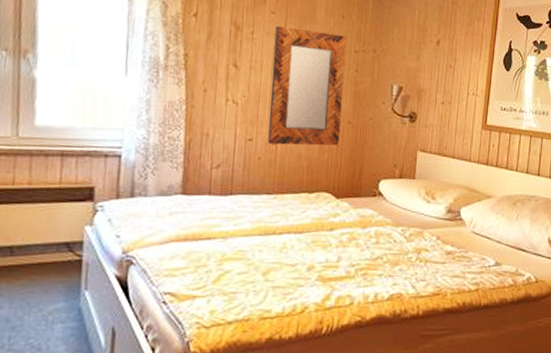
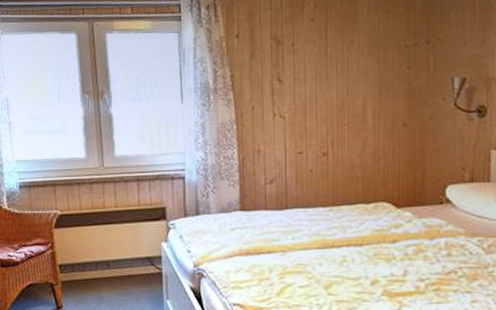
home mirror: present [268,26,347,146] -> none [316,30,396,155]

